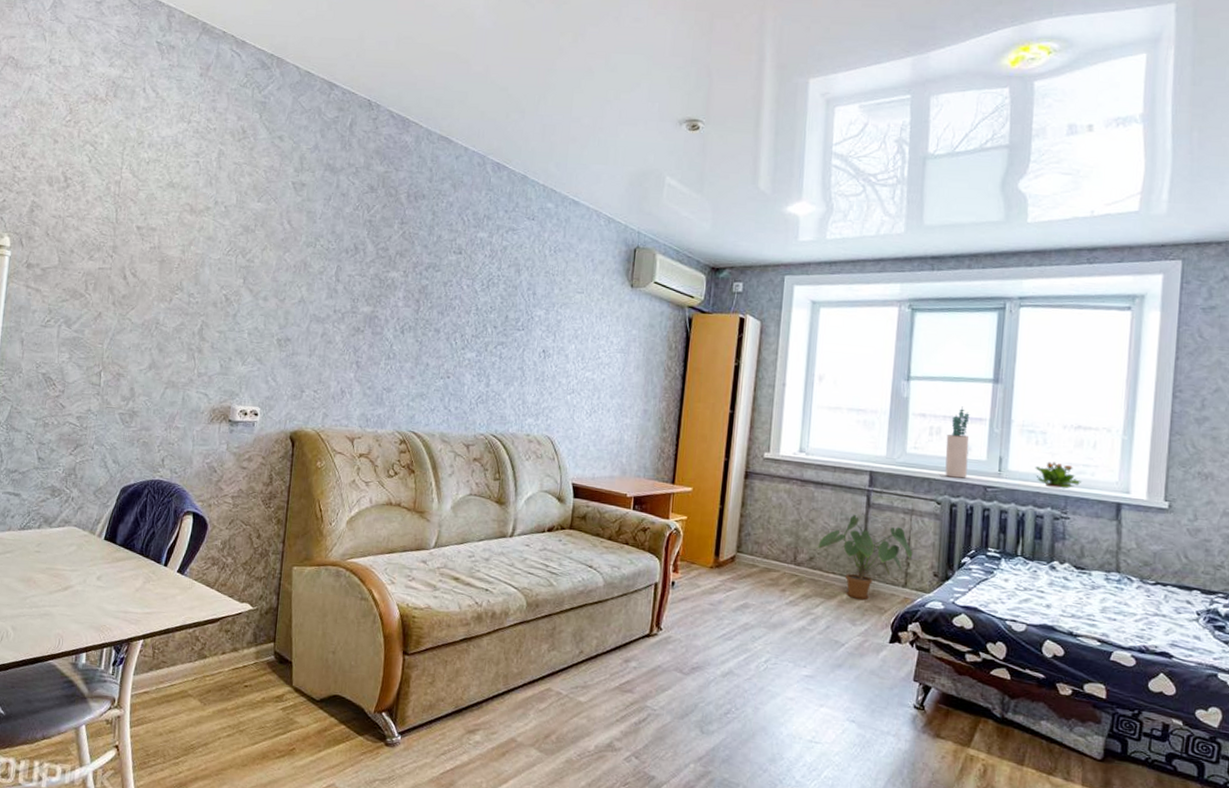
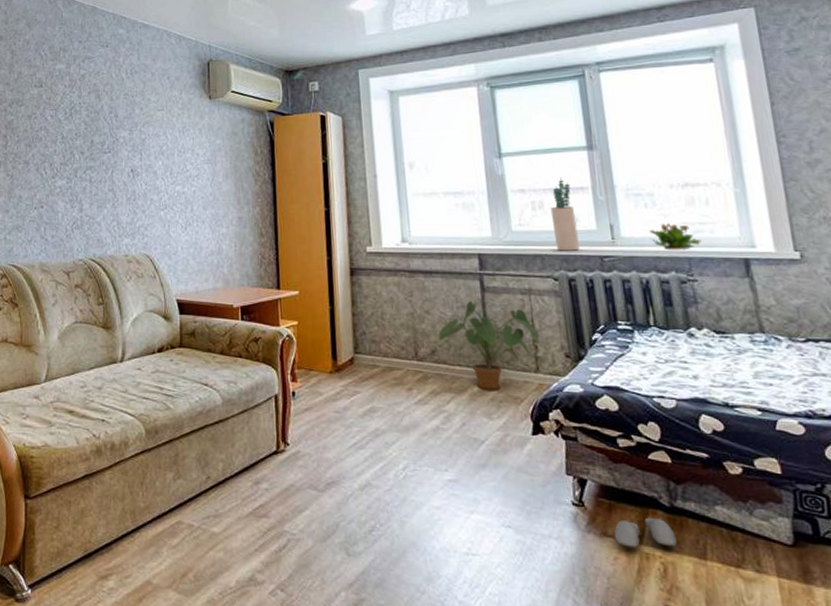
slippers: none [945,724,1000,752] -> present [613,517,677,549]

